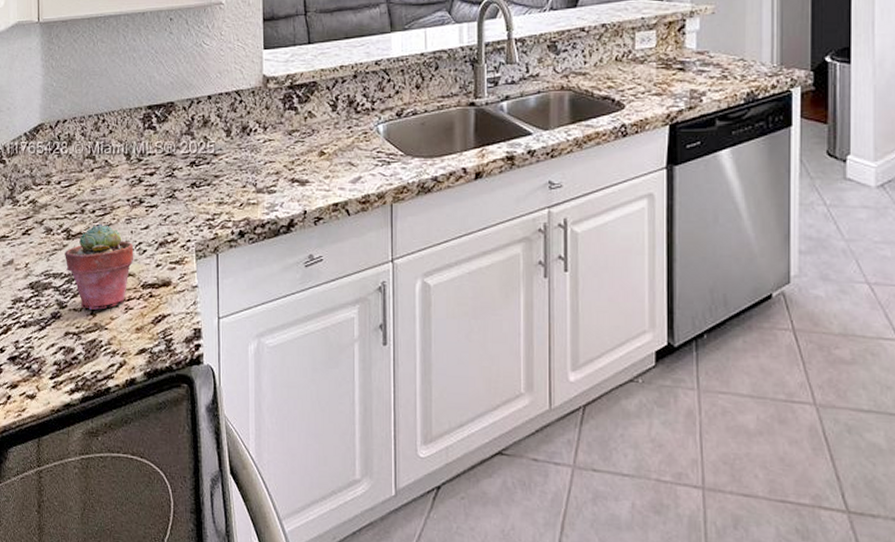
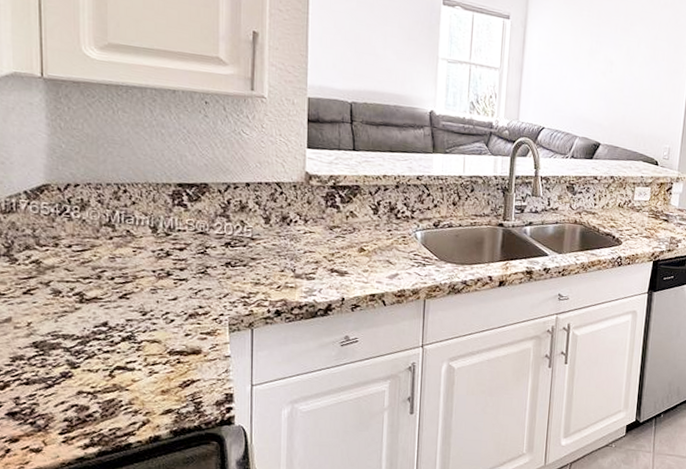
potted succulent: present [65,223,134,310] -> none [77,290,160,372]

